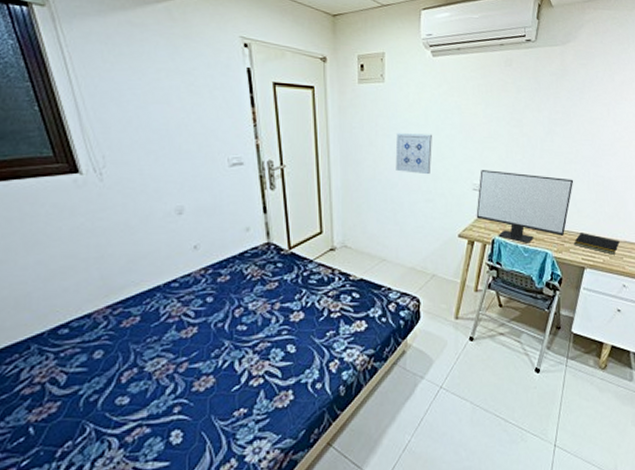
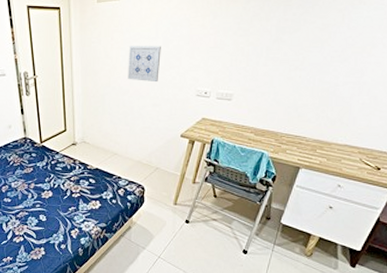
computer monitor: present [476,170,574,243] -> none [198,78,297,144]
notepad: present [573,233,620,255] -> none [290,136,340,157]

